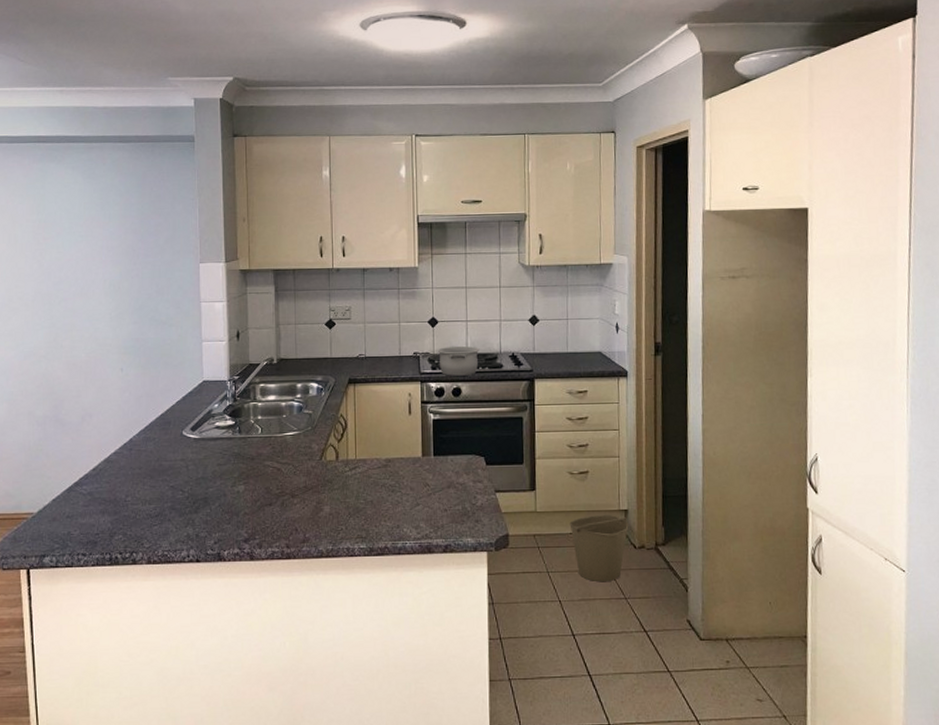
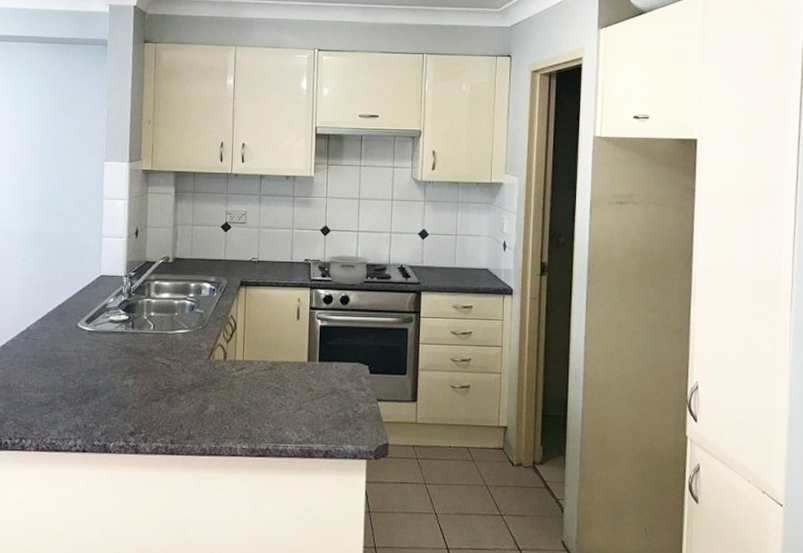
bucket: present [569,514,629,582] -> none [449,429,507,498]

